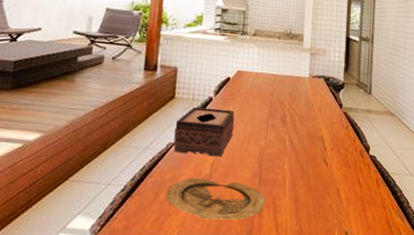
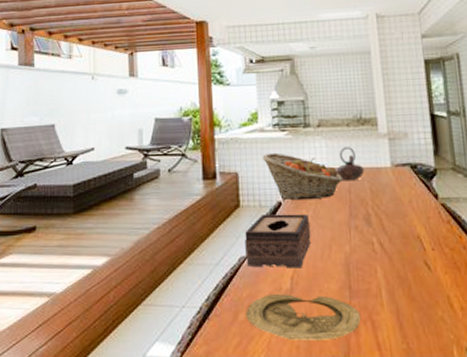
fruit basket: none [201,53,268,99] -> present [262,152,342,201]
teapot: none [263,56,287,85] -> present [336,147,364,180]

